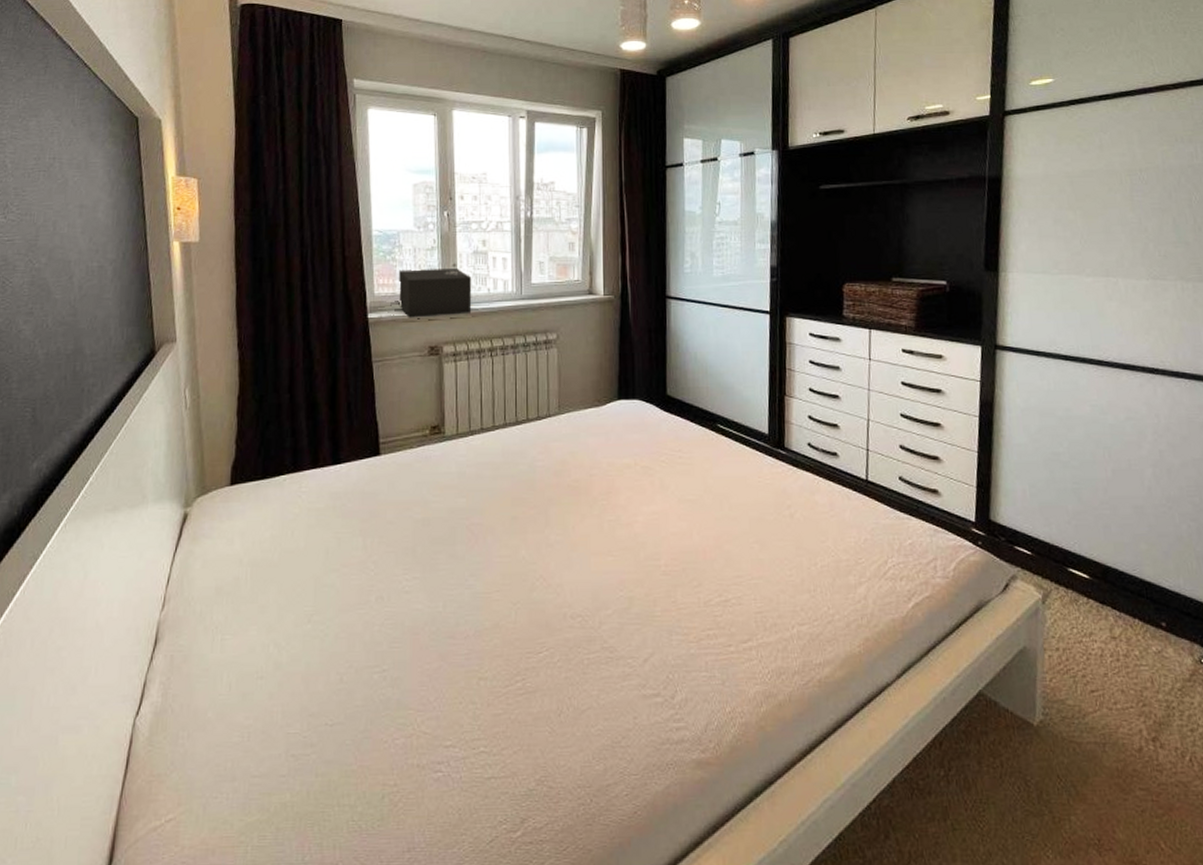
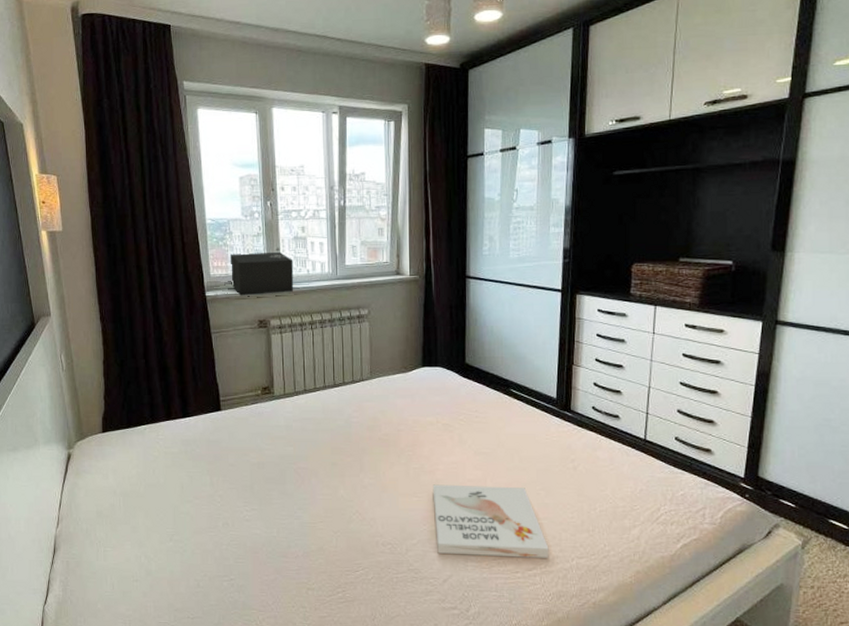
book: none [630,539,766,627] -> present [432,484,549,558]

